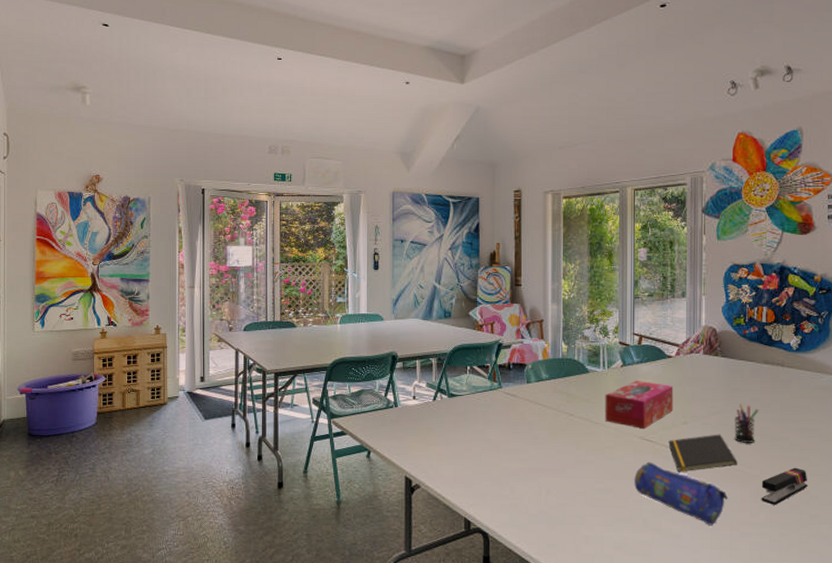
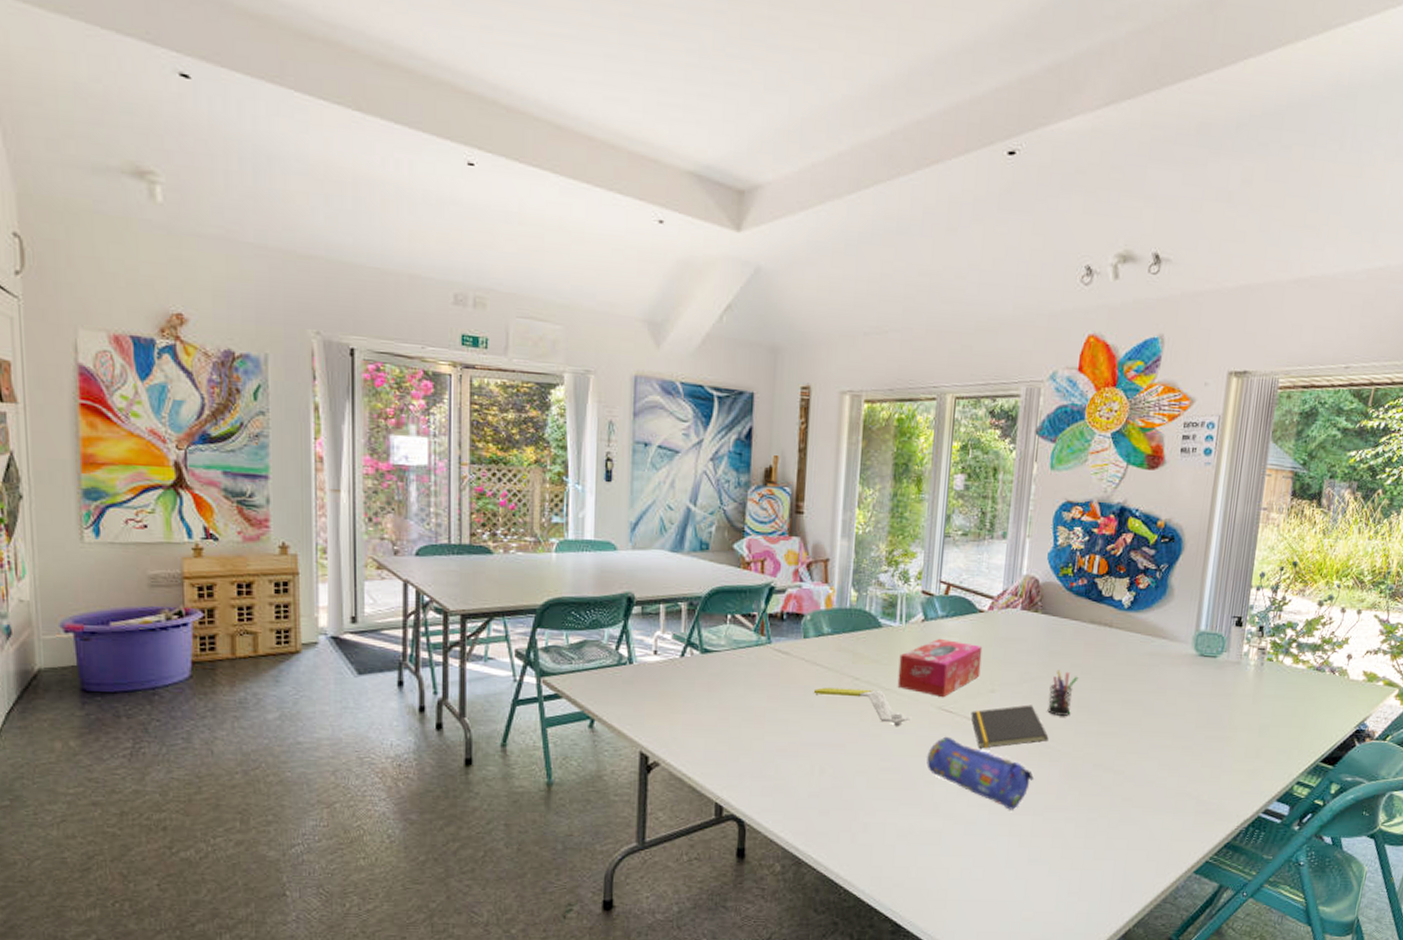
scraper: none [537,422,618,455] -> present [813,687,911,727]
stapler: present [761,467,808,505] -> none [1070,744,1125,787]

